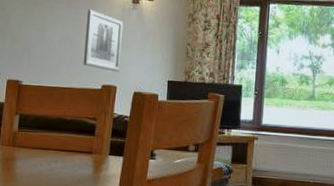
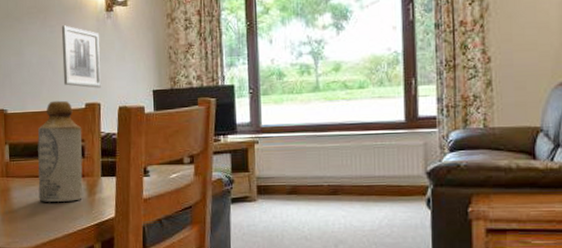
bottle: none [43,78,96,176] -> present [37,100,83,202]

